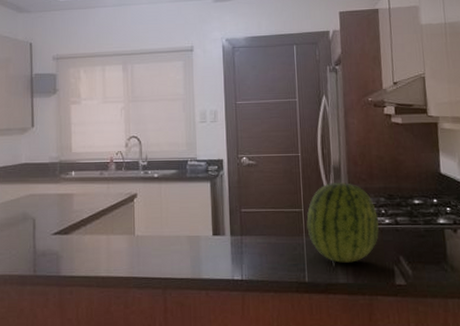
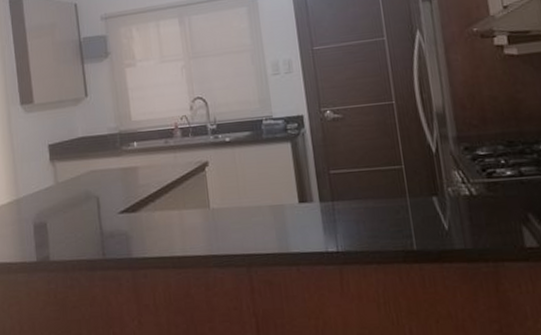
fruit: present [306,183,379,263] -> none [409,131,500,226]

